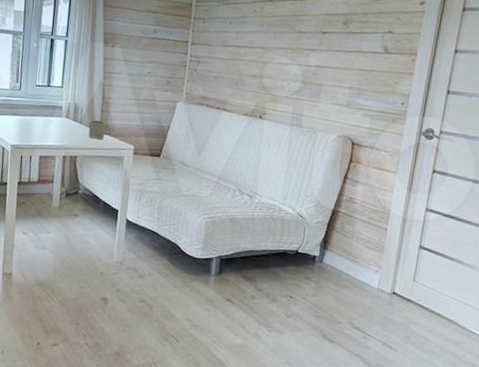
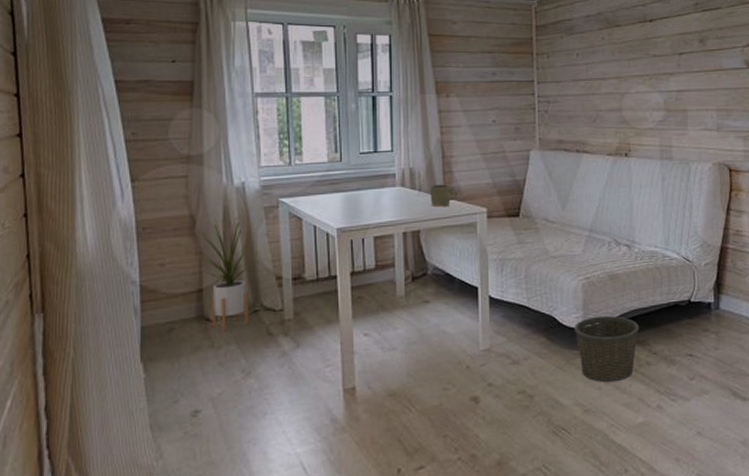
basket: none [194,250,250,307] -> present [574,315,640,382]

